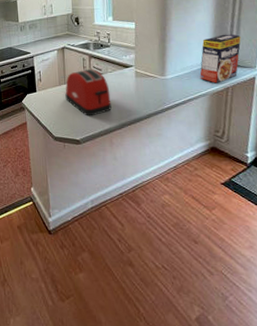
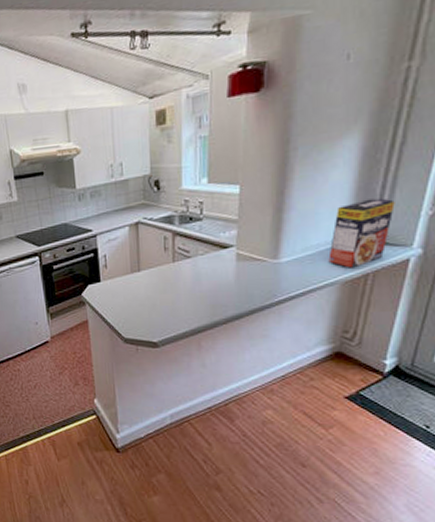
toaster: present [65,69,112,116] -> none [139,251,201,313]

